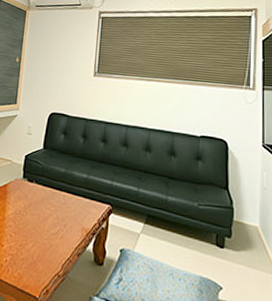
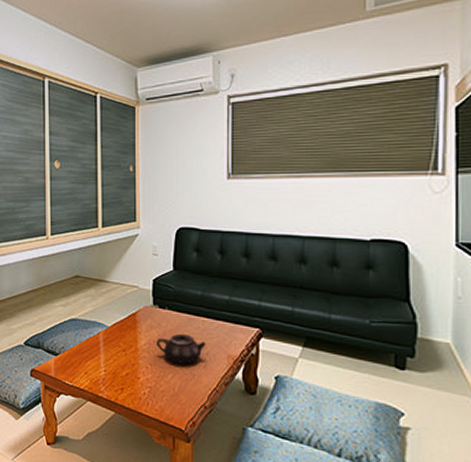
teapot: none [21,205,65,235] -> present [156,333,206,364]

